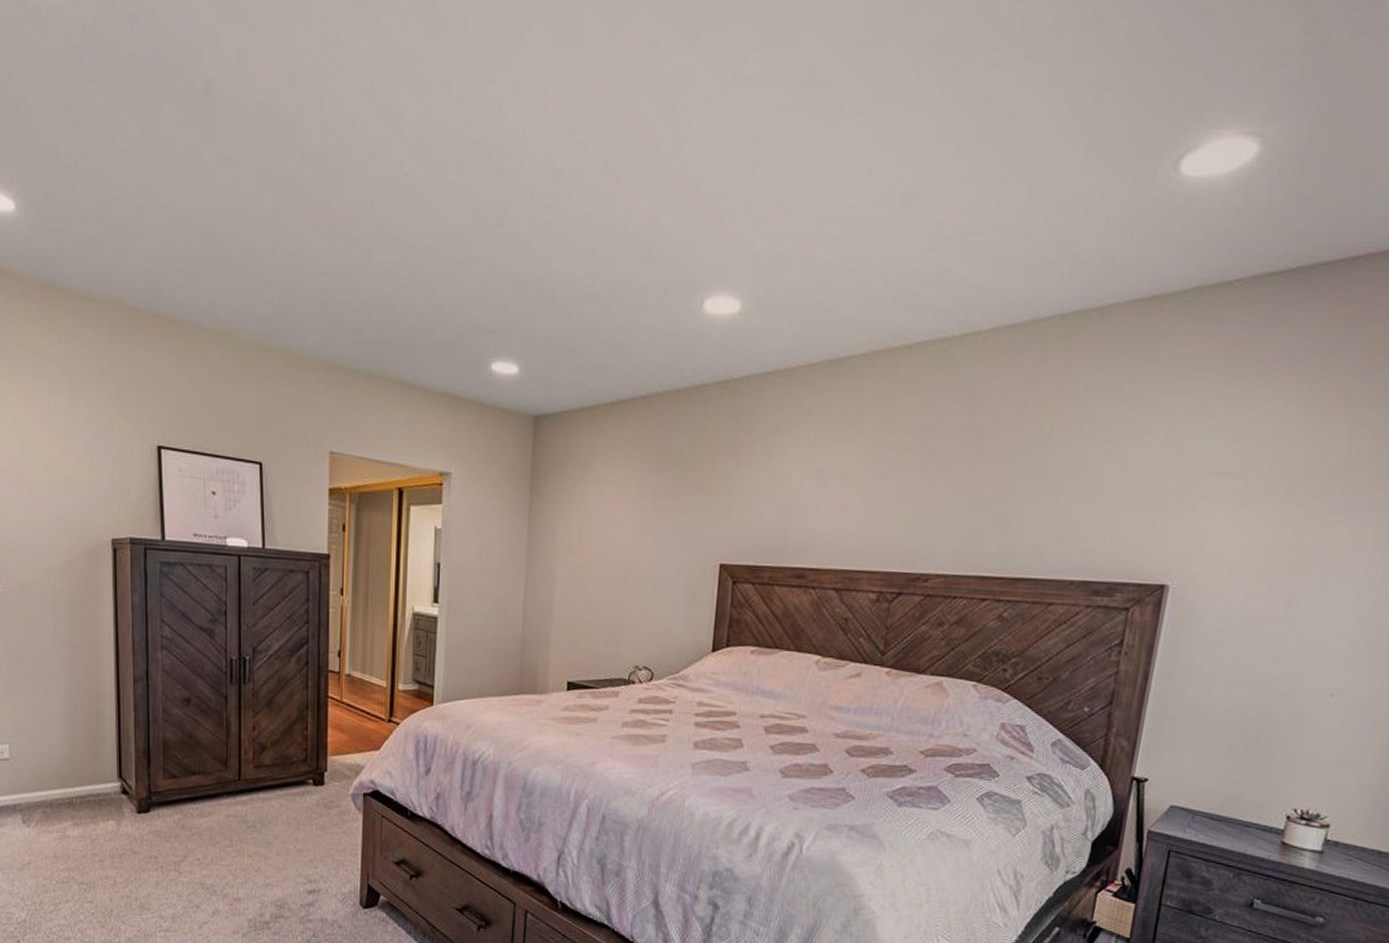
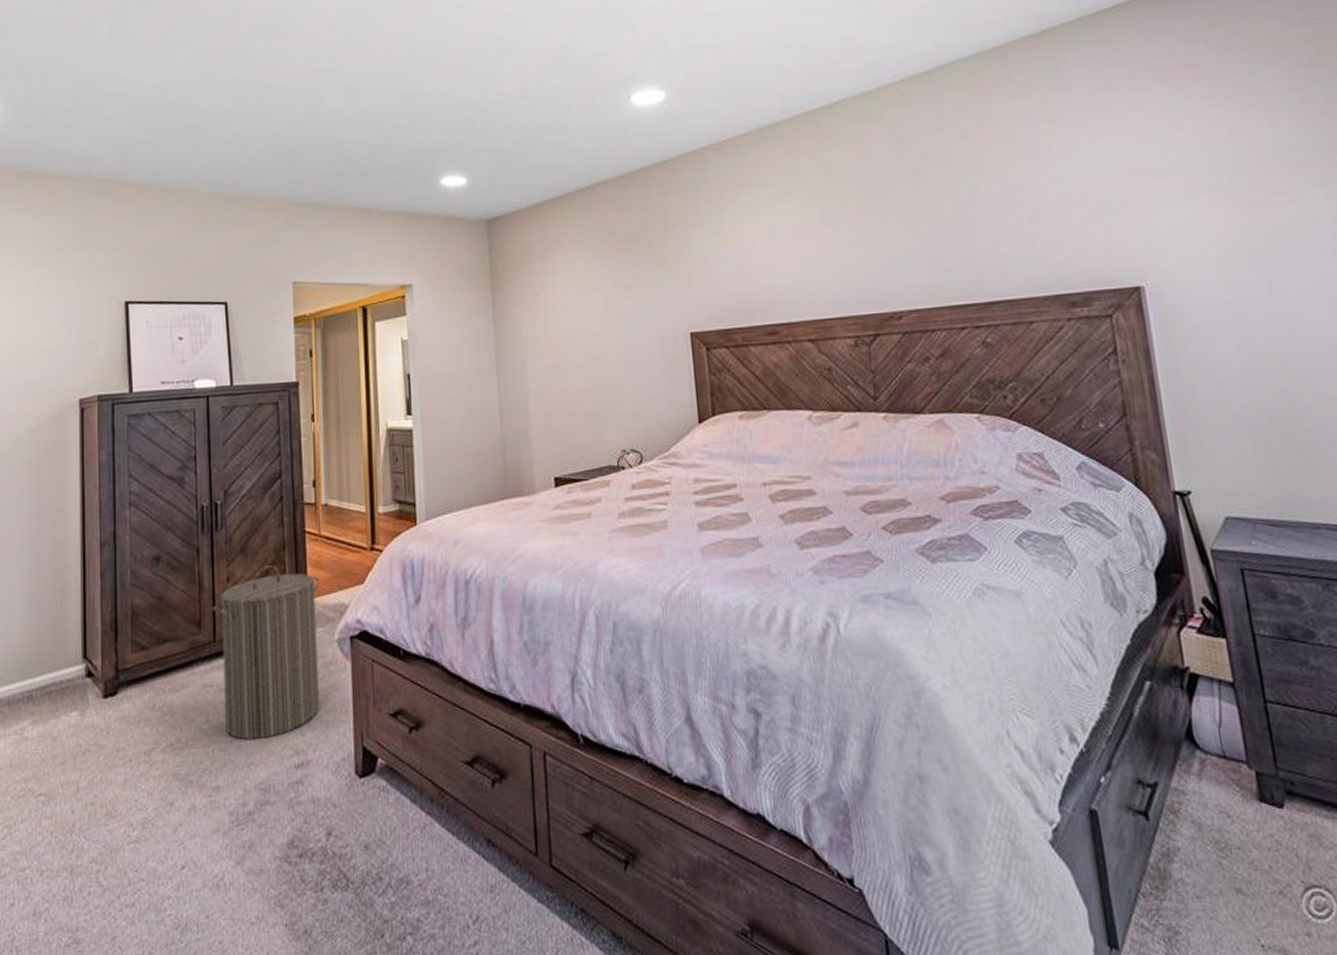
laundry hamper: none [238,721,339,866] -> present [212,565,320,740]

